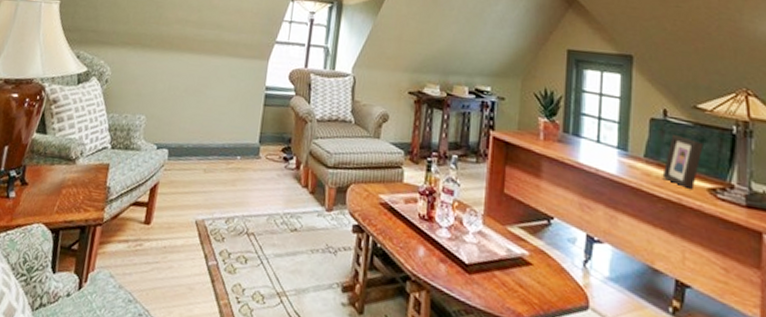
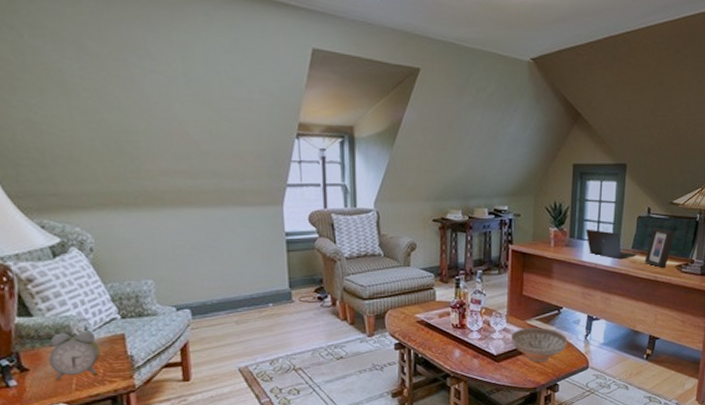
alarm clock: none [44,153,87,201] -> present [48,330,101,381]
decorative bowl: none [486,235,560,288] -> present [510,327,568,363]
laptop: none [583,124,650,169] -> present [586,229,636,260]

